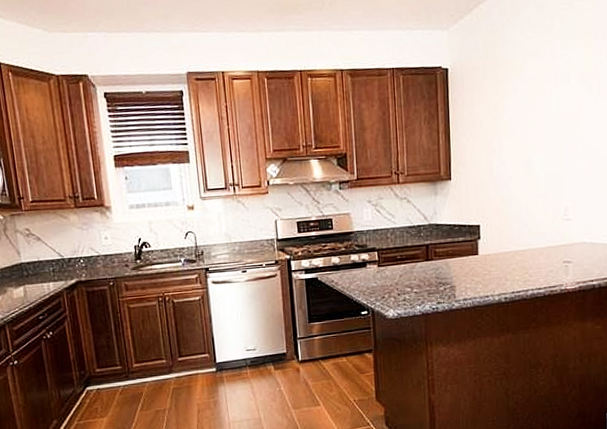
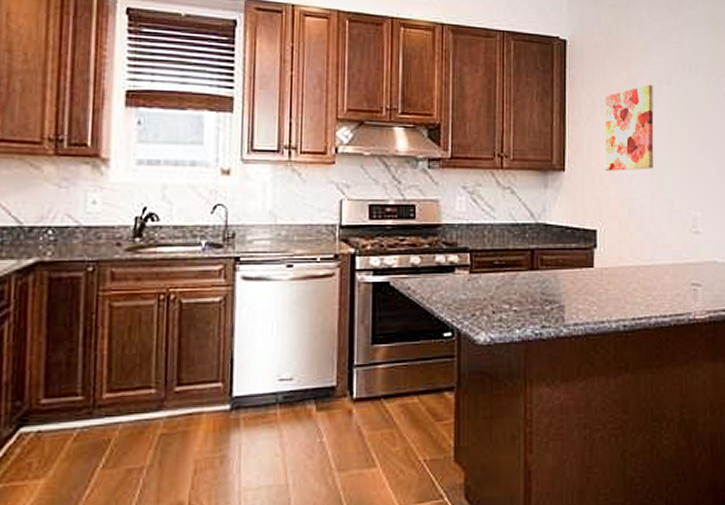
wall art: none [484,97,529,176] -> present [605,84,654,171]

